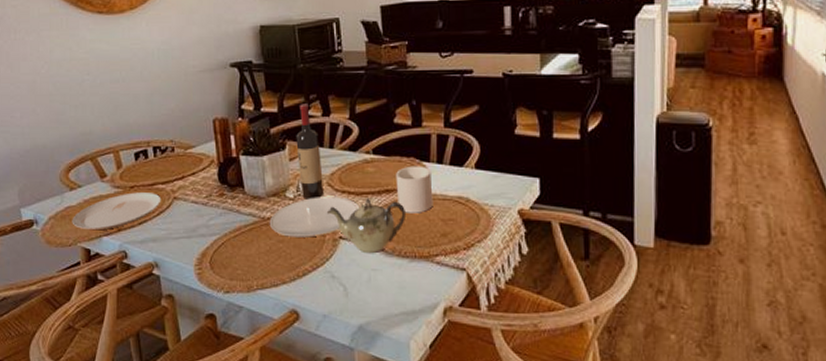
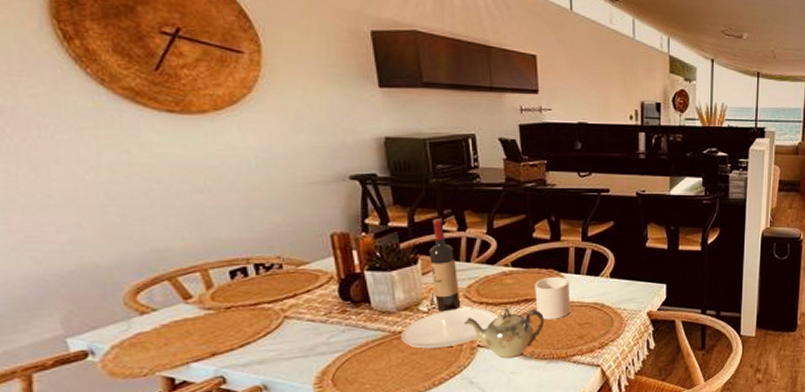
plate: present [72,192,161,231] -> none [145,313,268,358]

